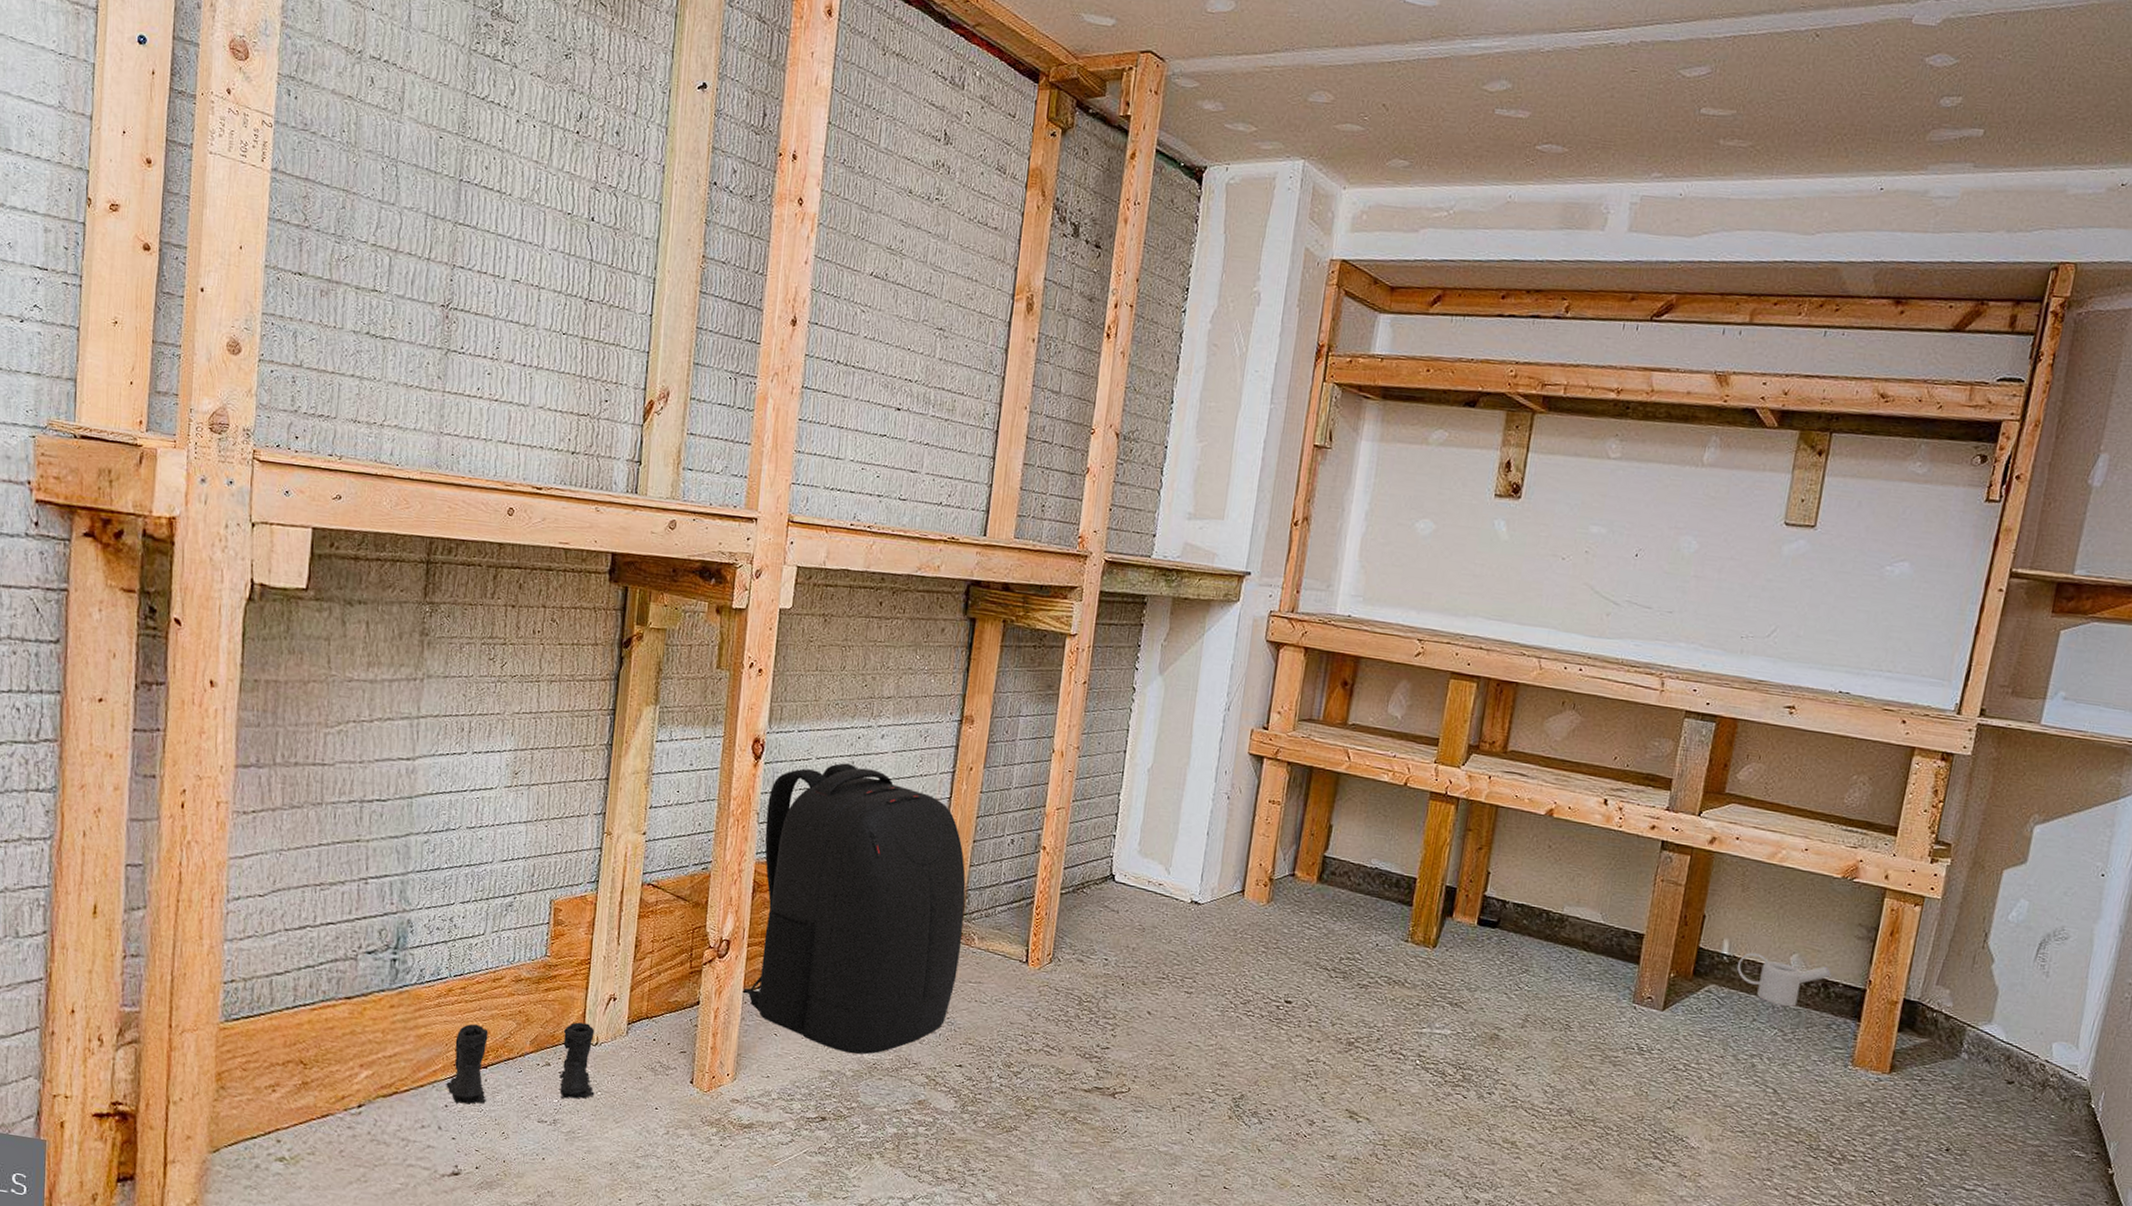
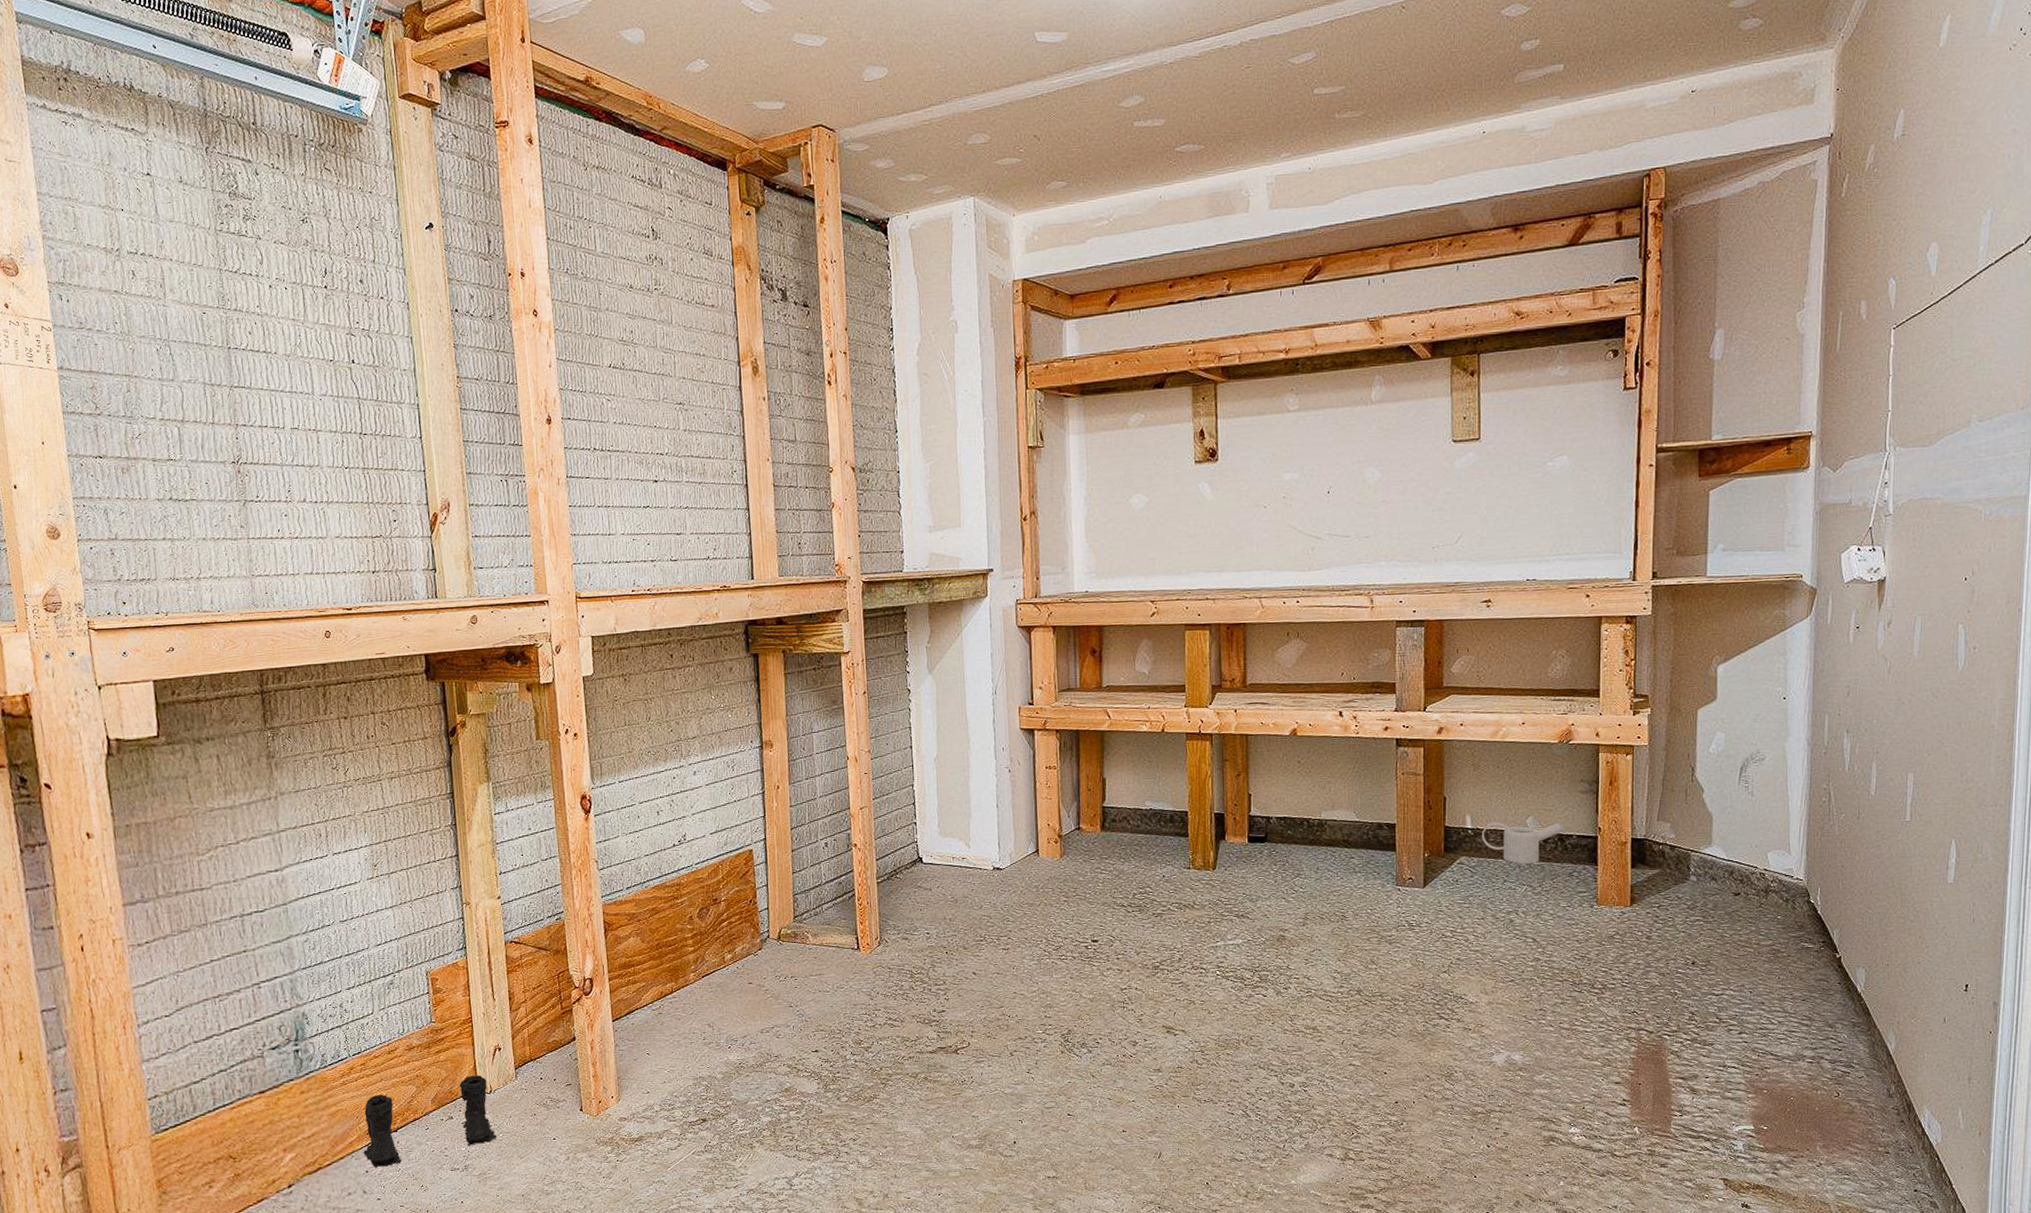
backpack: present [744,763,966,1055] -> none [603,802,799,1058]

